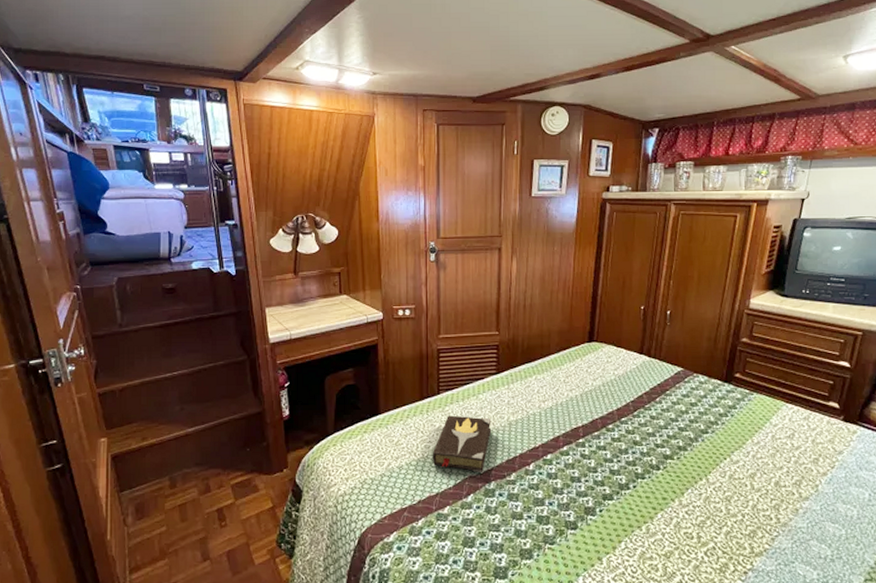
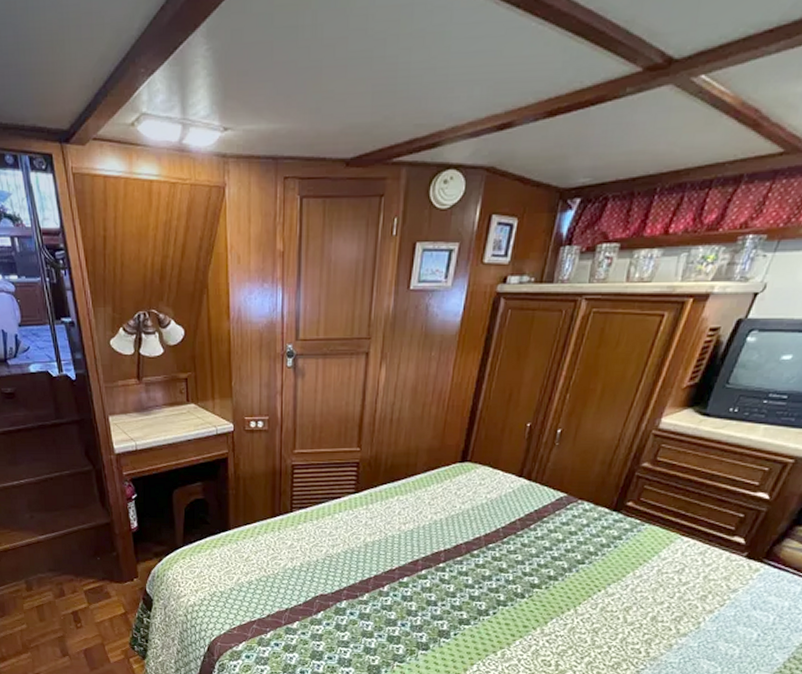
hardback book: present [432,415,492,472] -> none [282,534,347,591]

